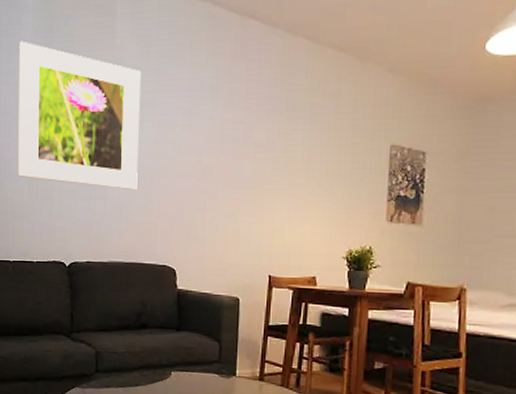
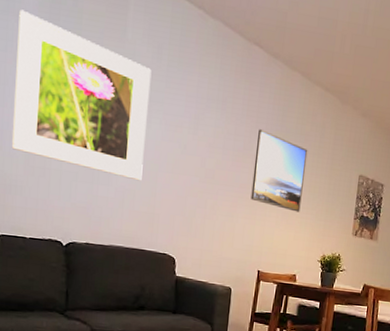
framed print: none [255,112,321,202] -> present [250,129,308,212]

